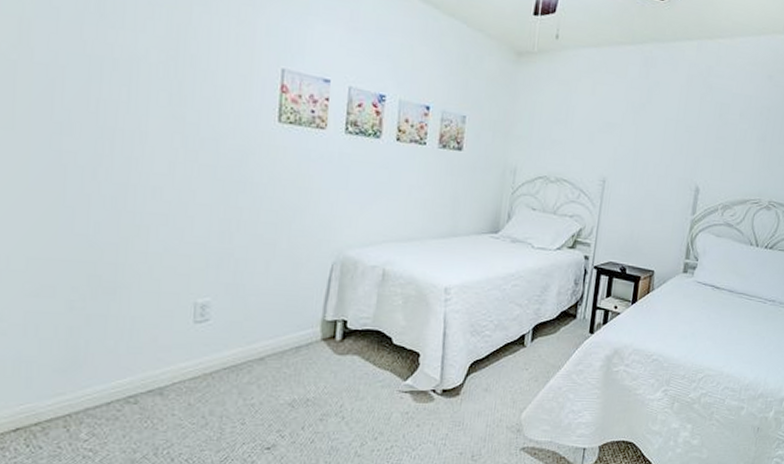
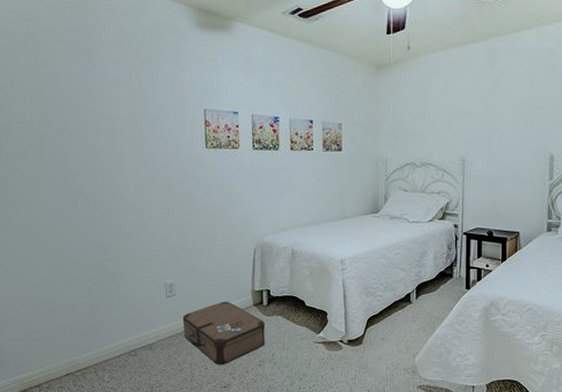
suitcase: none [215,332,335,419] -> present [182,301,265,365]

